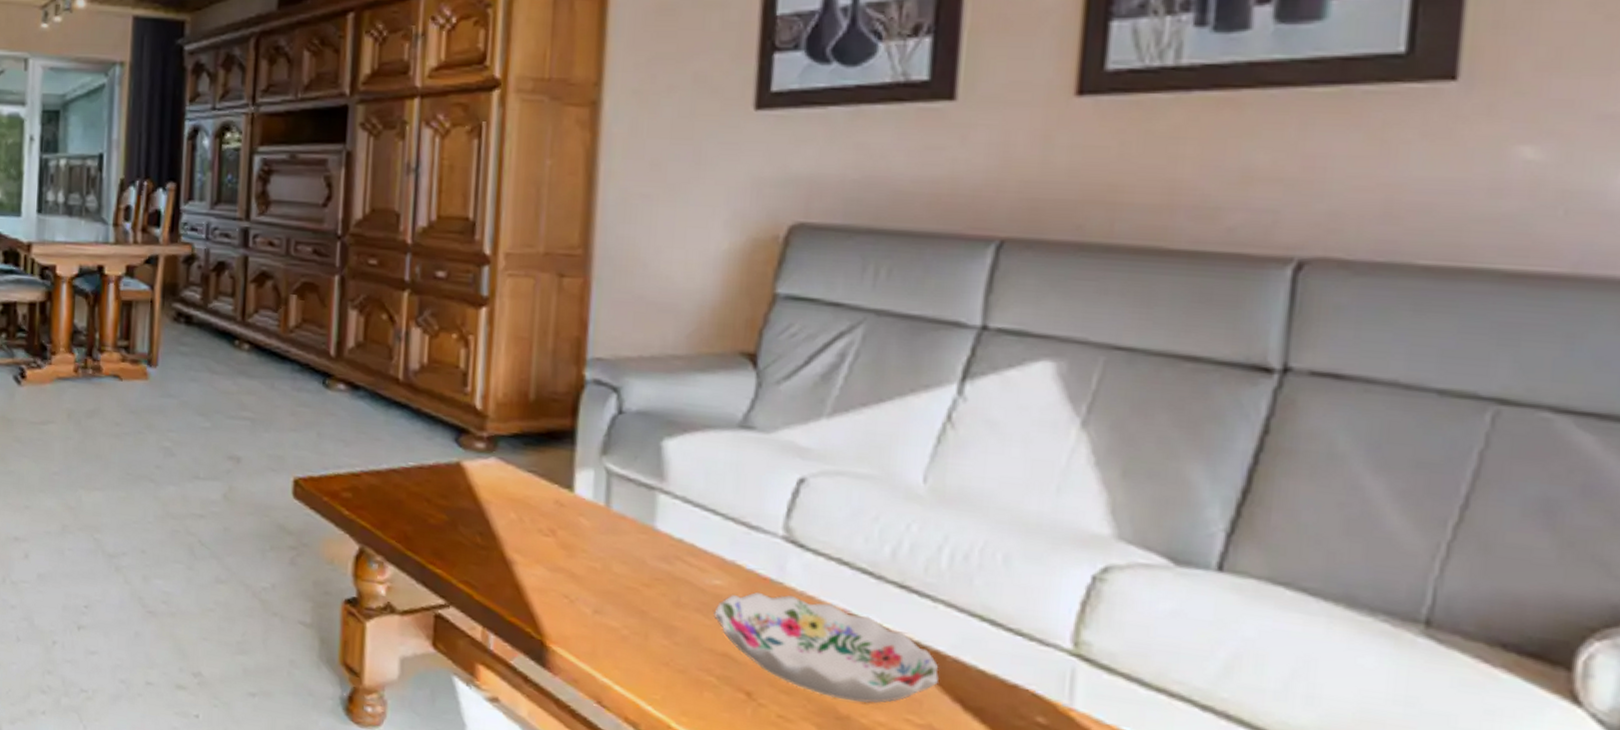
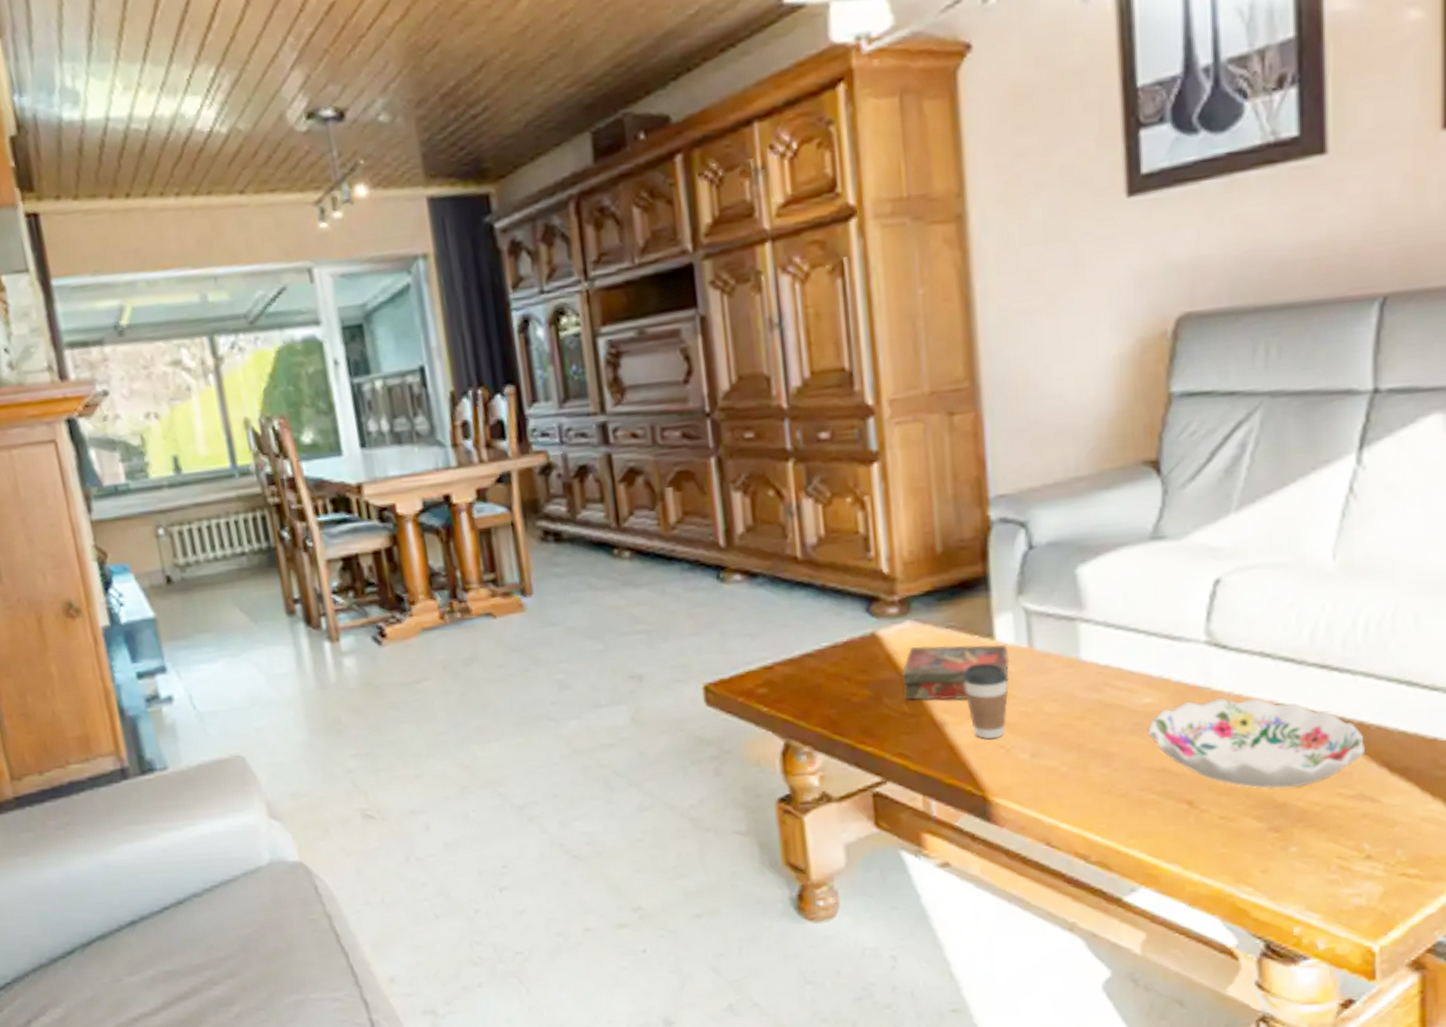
book: none [479,482,586,549] -> present [902,644,1010,701]
coffee cup: none [538,511,582,588] -> present [963,663,1008,740]

